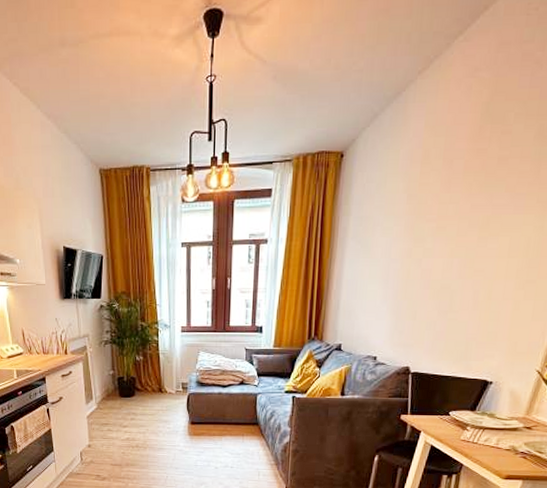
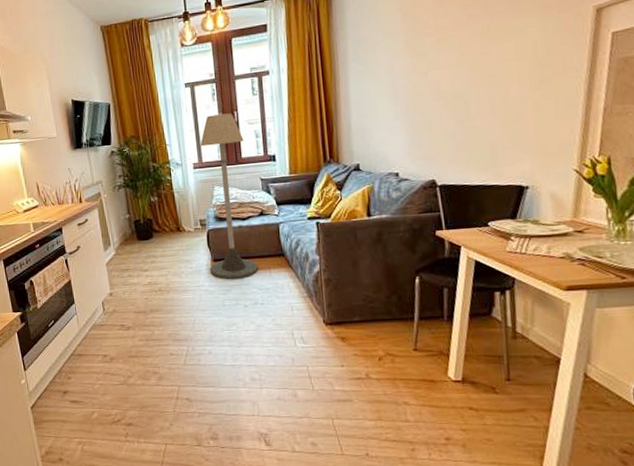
floor lamp: none [186,279,234,442] -> present [200,113,258,279]

